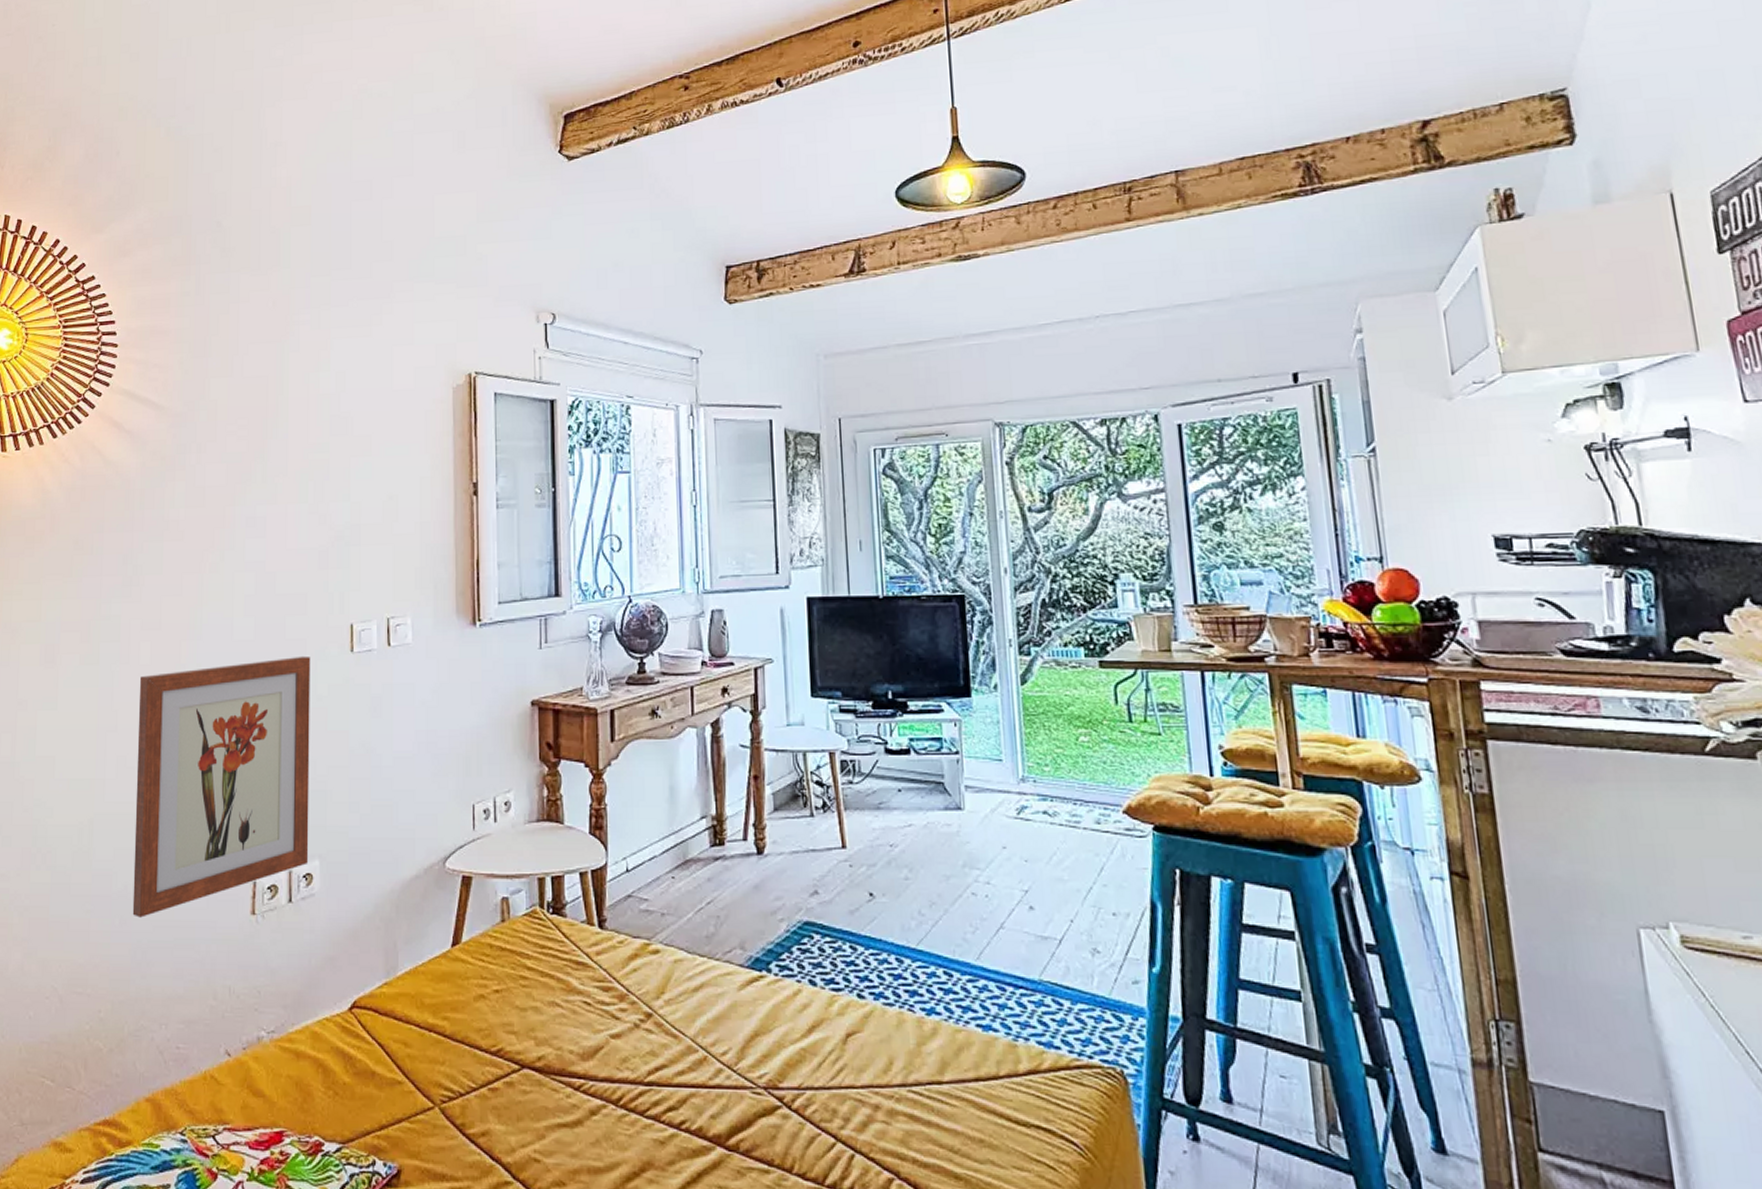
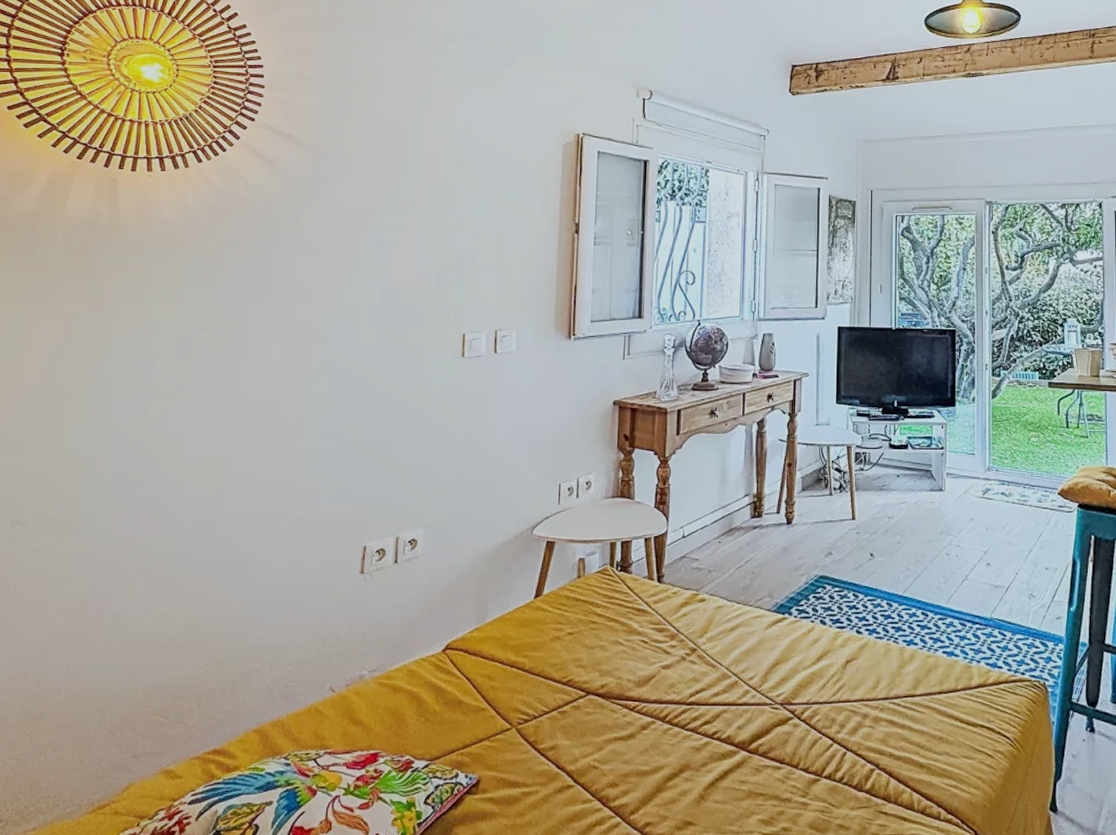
wall art: present [132,655,311,918] -> none [250,359,426,577]

